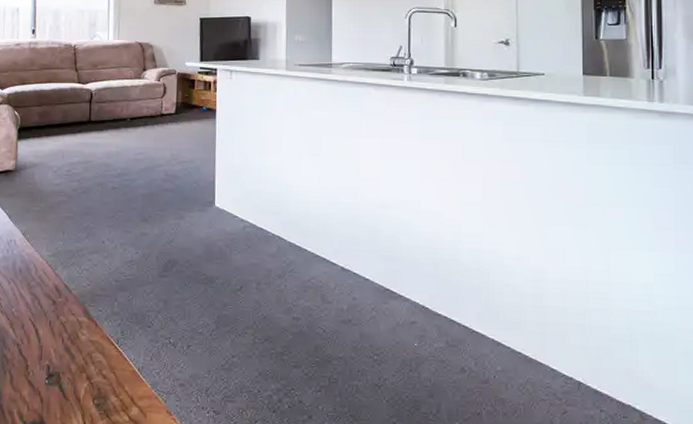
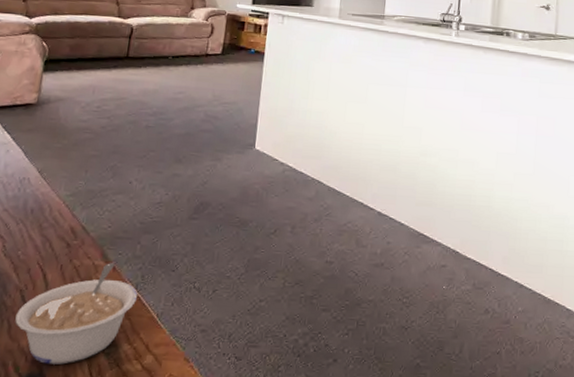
legume: none [15,319,120,414] -> present [15,263,138,365]

